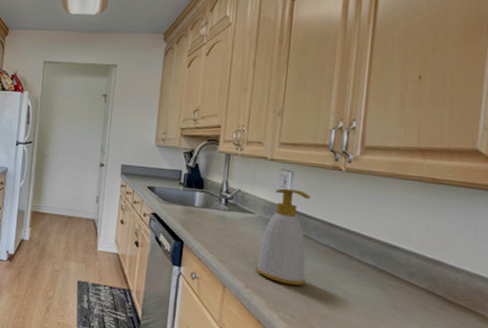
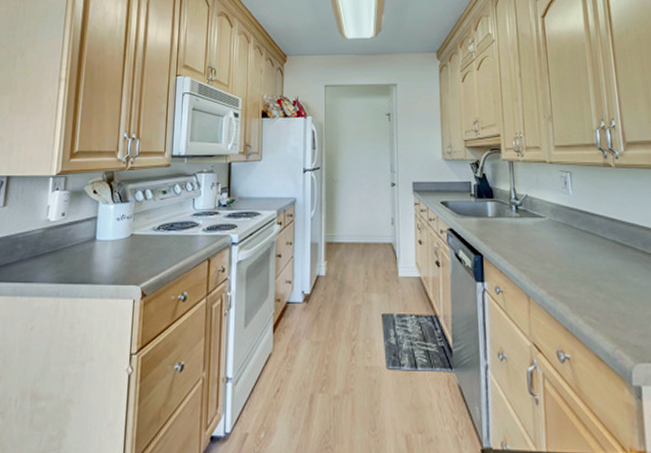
soap bottle: present [256,188,311,286] -> none [555,189,602,286]

